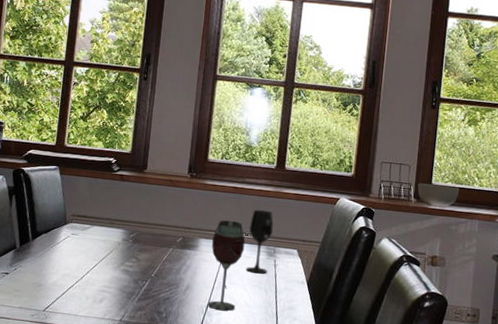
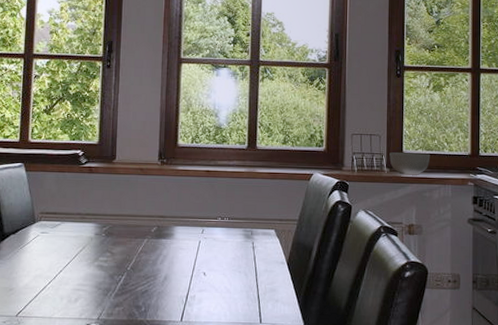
wineglass: present [208,220,245,311] -> none [188,205,221,299]
wine glass: present [245,209,274,274] -> none [224,191,249,258]

